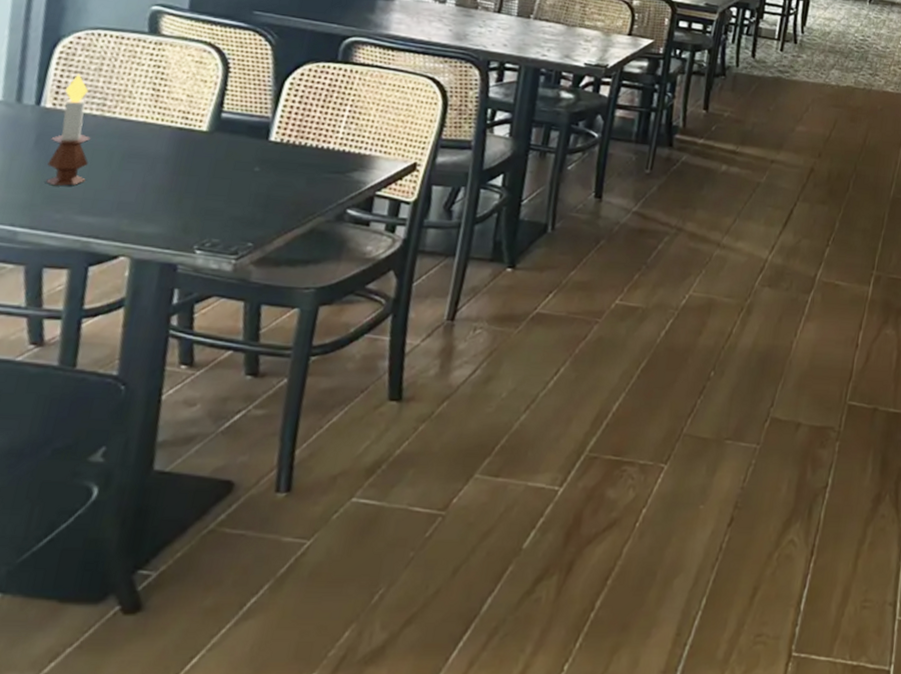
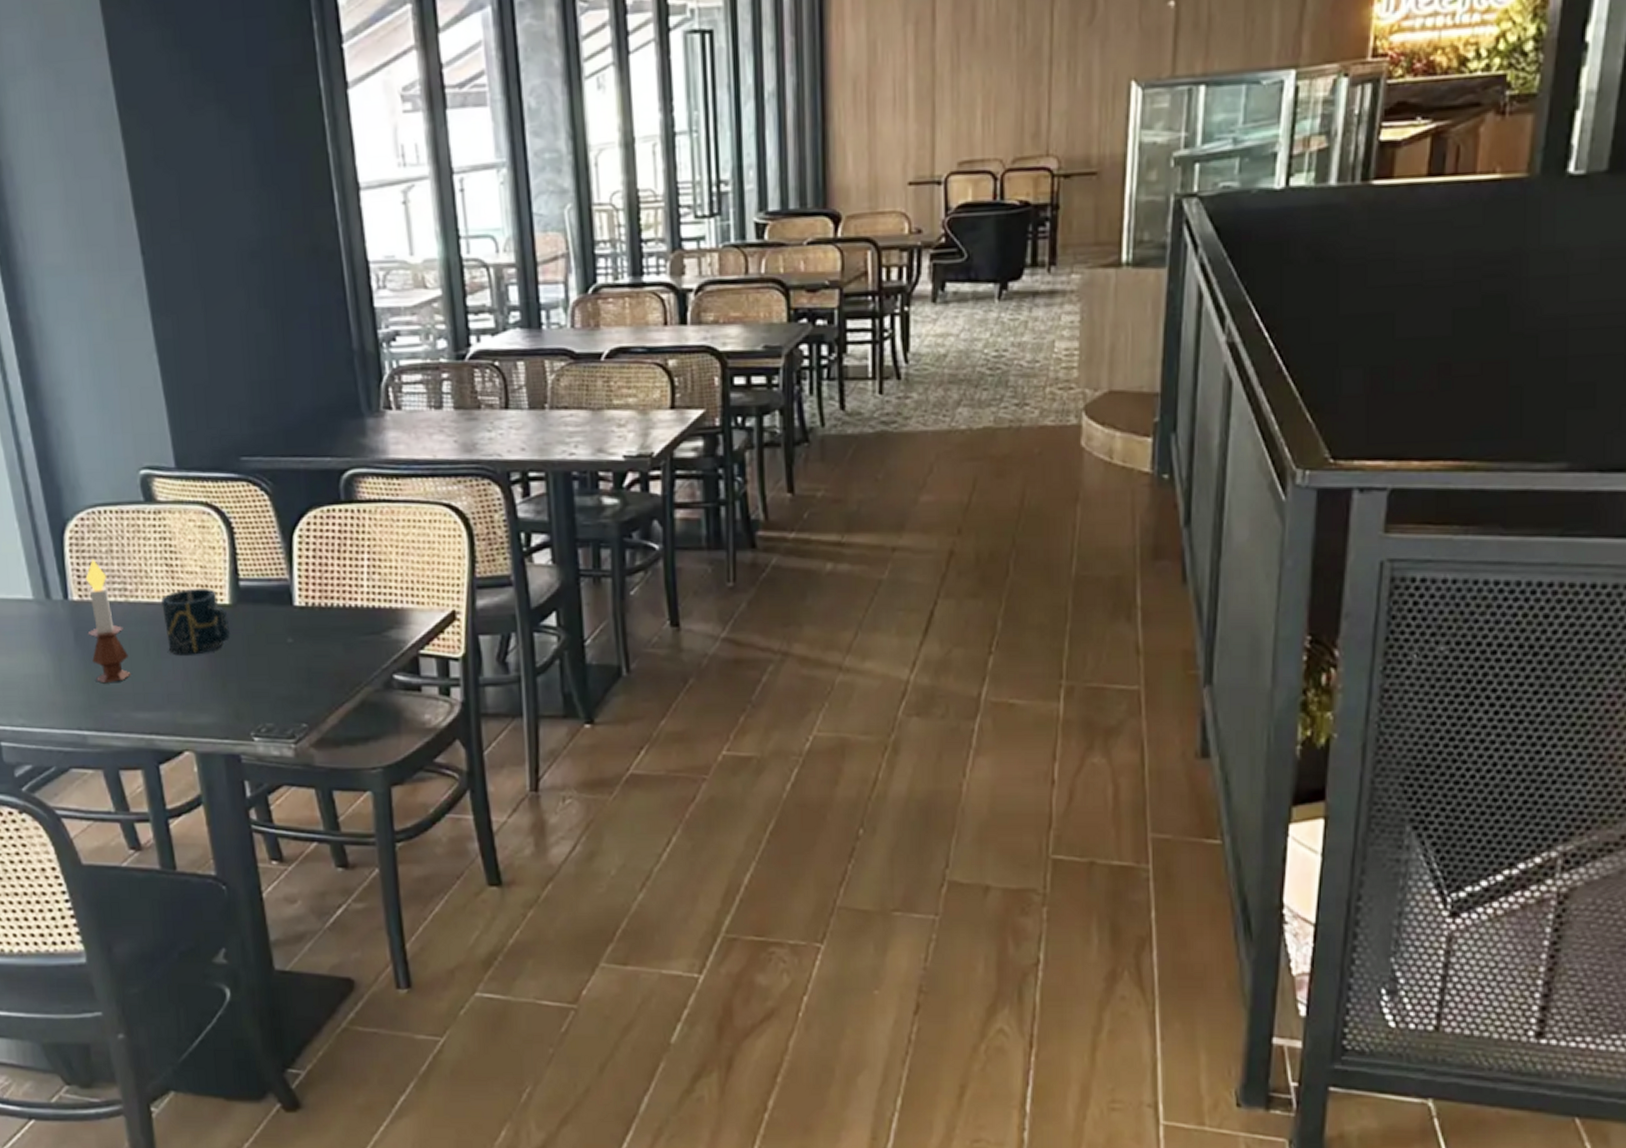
cup: none [133,112,202,171] -> present [161,588,231,655]

